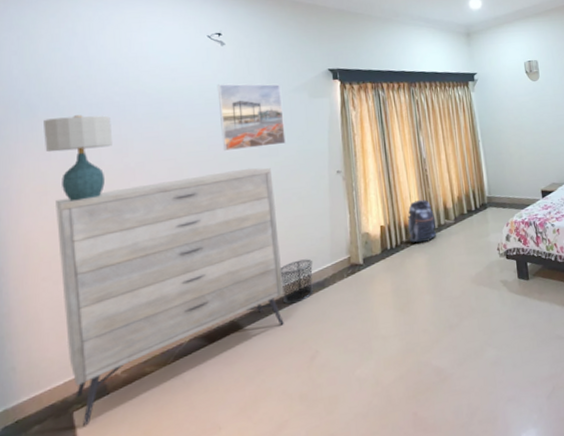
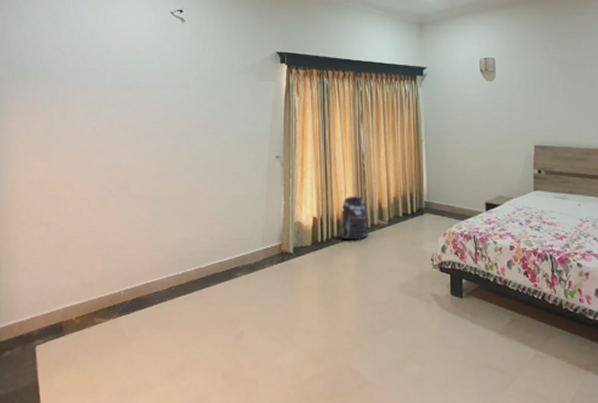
table lamp: present [43,115,112,202] -> none [32,78,85,156]
dresser: present [55,168,284,426] -> none [36,143,218,360]
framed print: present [217,83,286,152] -> none [175,60,232,125]
waste bin: present [280,259,313,304] -> none [215,240,247,281]

